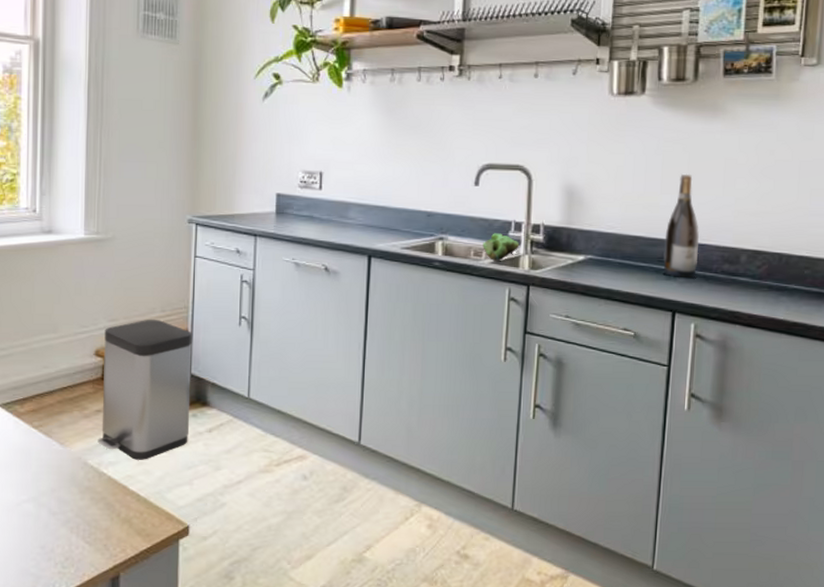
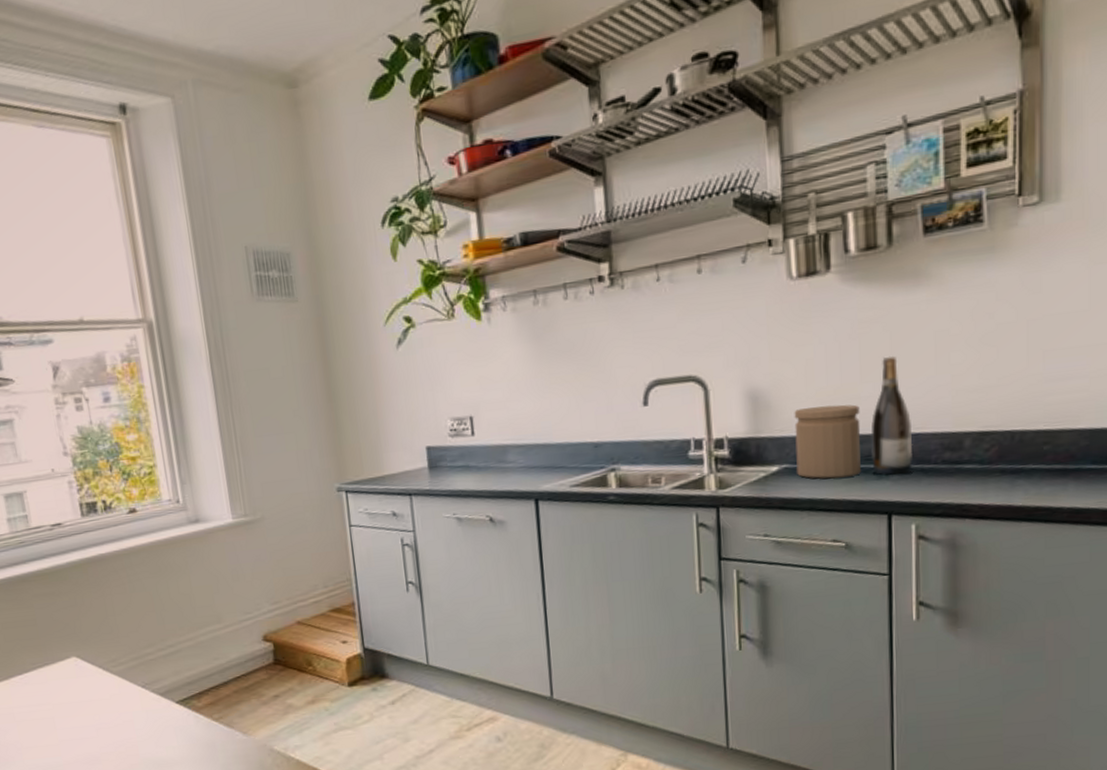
pedal bin: present [98,319,192,460] -> none [269,596,372,741]
sponge: present [483,233,520,262] -> none [660,454,703,487]
jar: none [599,208,658,274] -> present [794,404,861,479]

